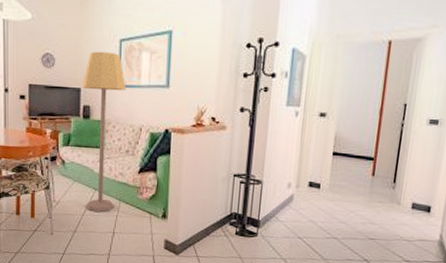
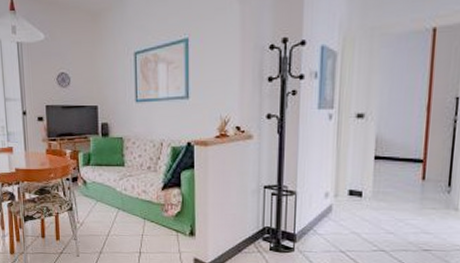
lamp: present [81,51,127,213] -> none [98,66,144,232]

